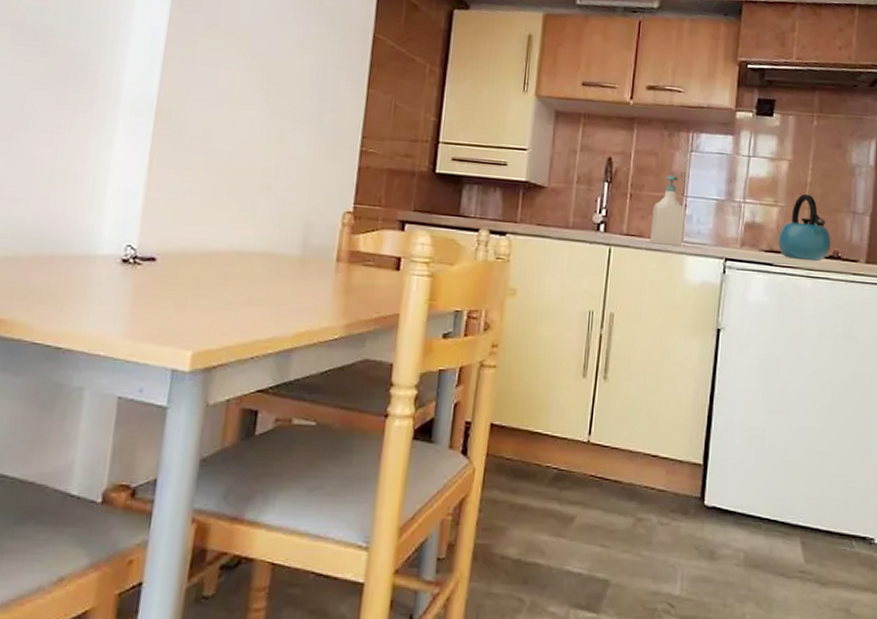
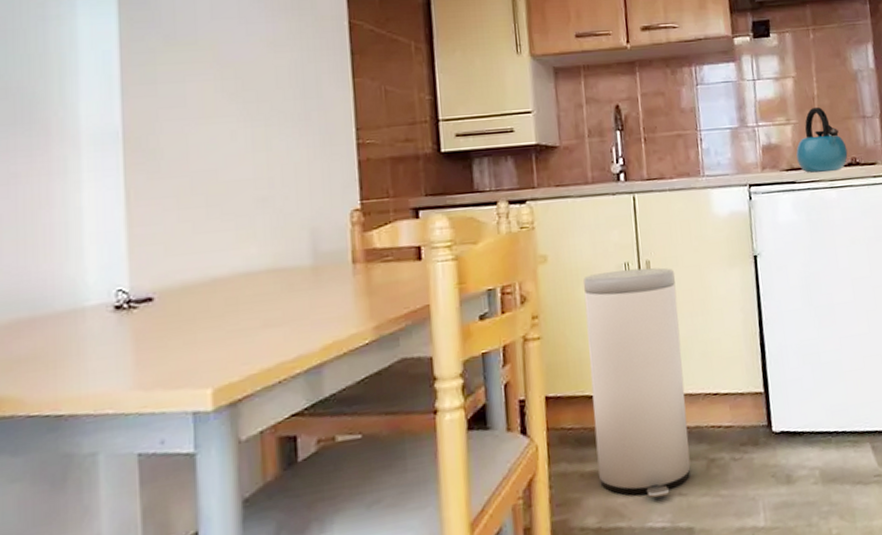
pedal bin: none [526,316,637,544] -> present [583,267,691,499]
soap bottle: present [649,175,685,246] -> none [669,111,705,184]

